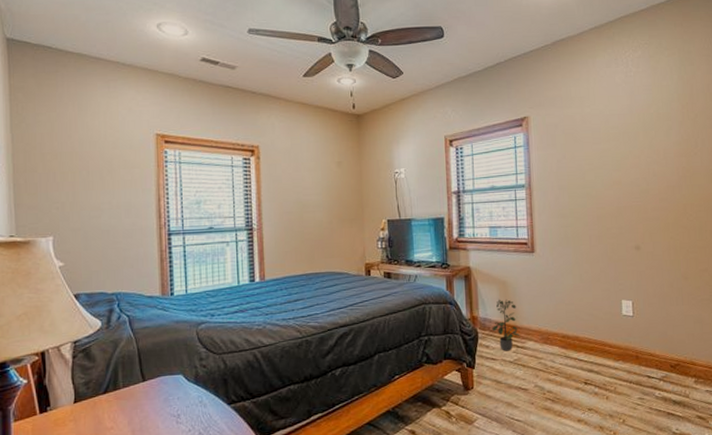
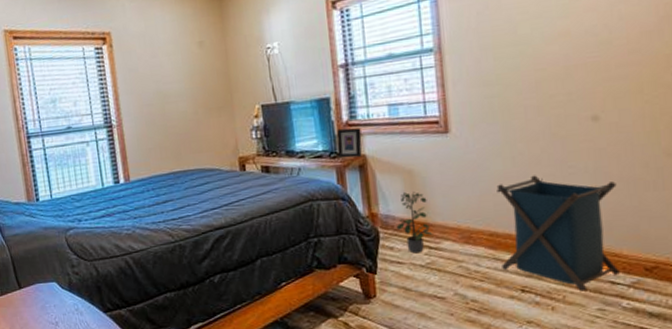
picture frame: none [448,244,468,269] -> present [337,128,362,158]
laundry basket: none [568,290,654,384] -> present [496,175,620,291]

